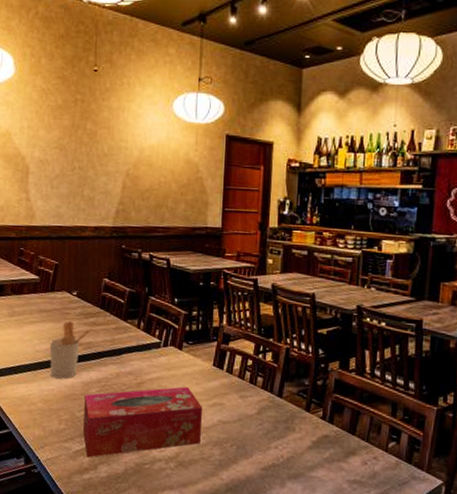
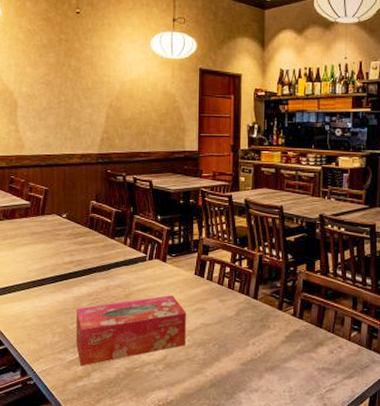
utensil holder: present [49,321,94,379] -> none [41,241,84,295]

